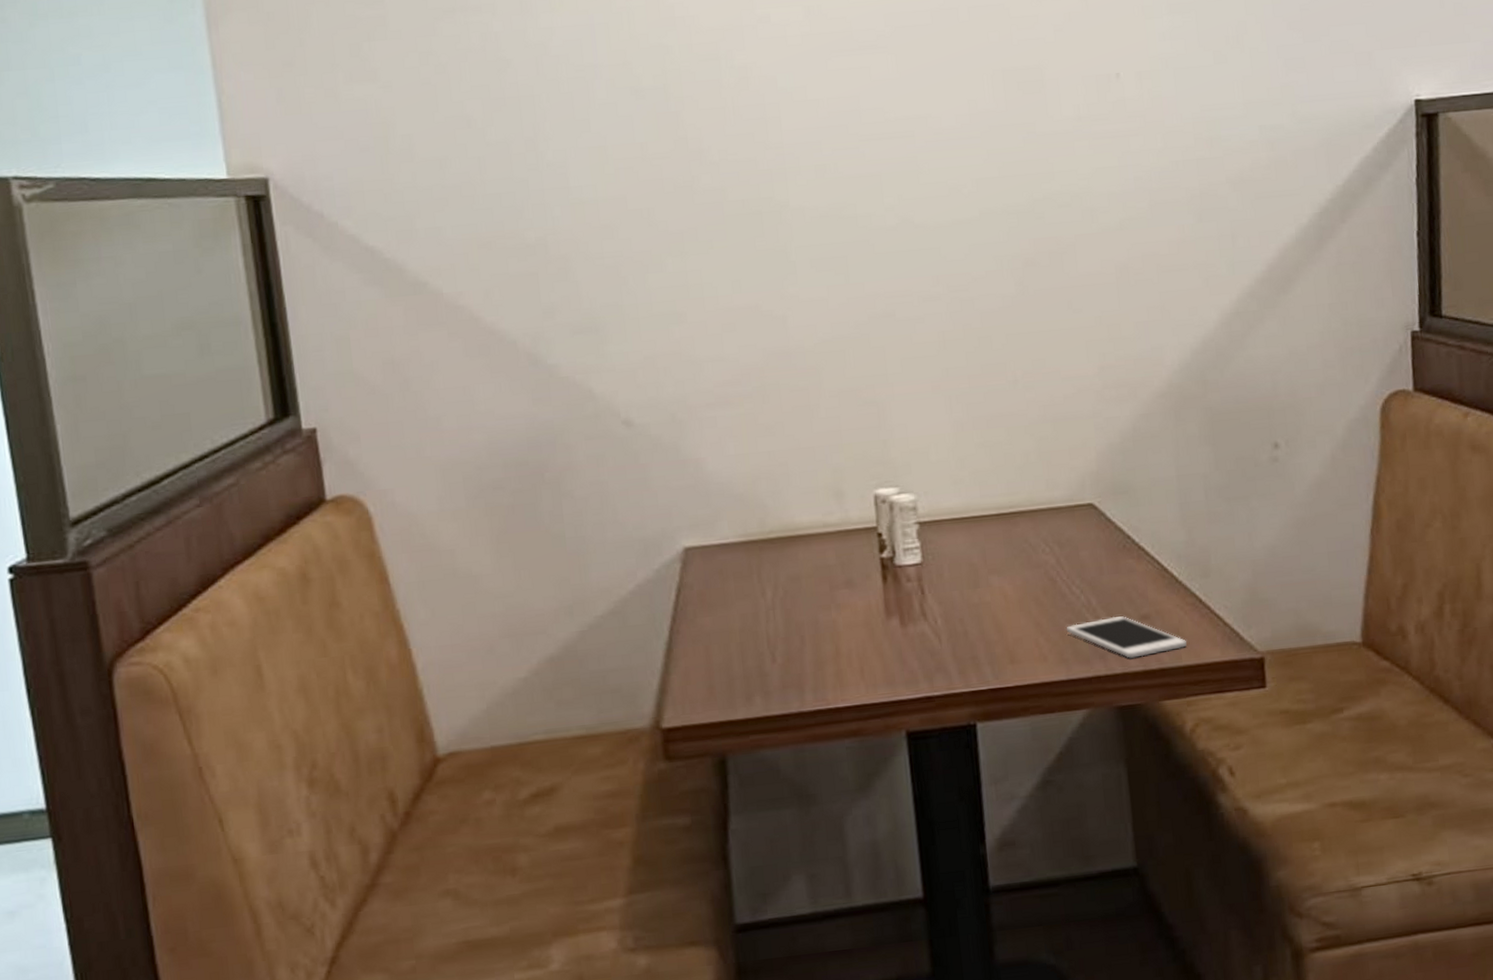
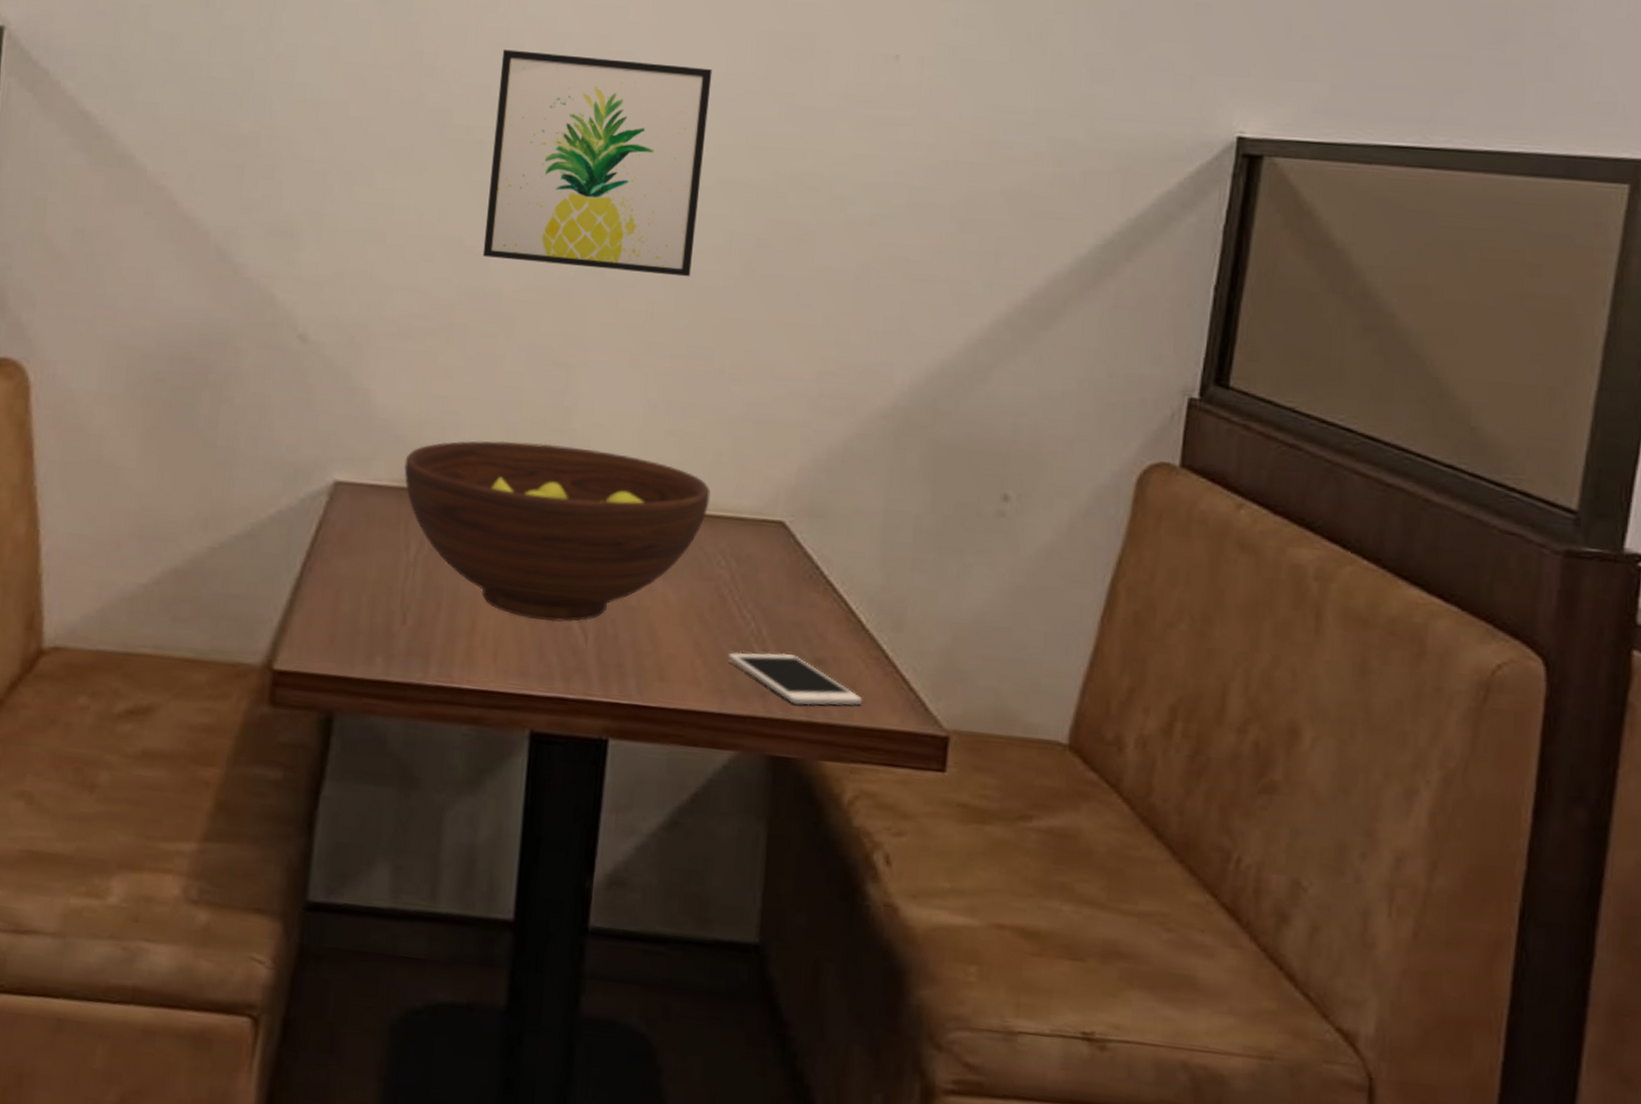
fruit bowl: none [745,472,1026,634] -> present [403,440,711,622]
wall art: none [761,111,972,318] -> present [482,49,713,277]

